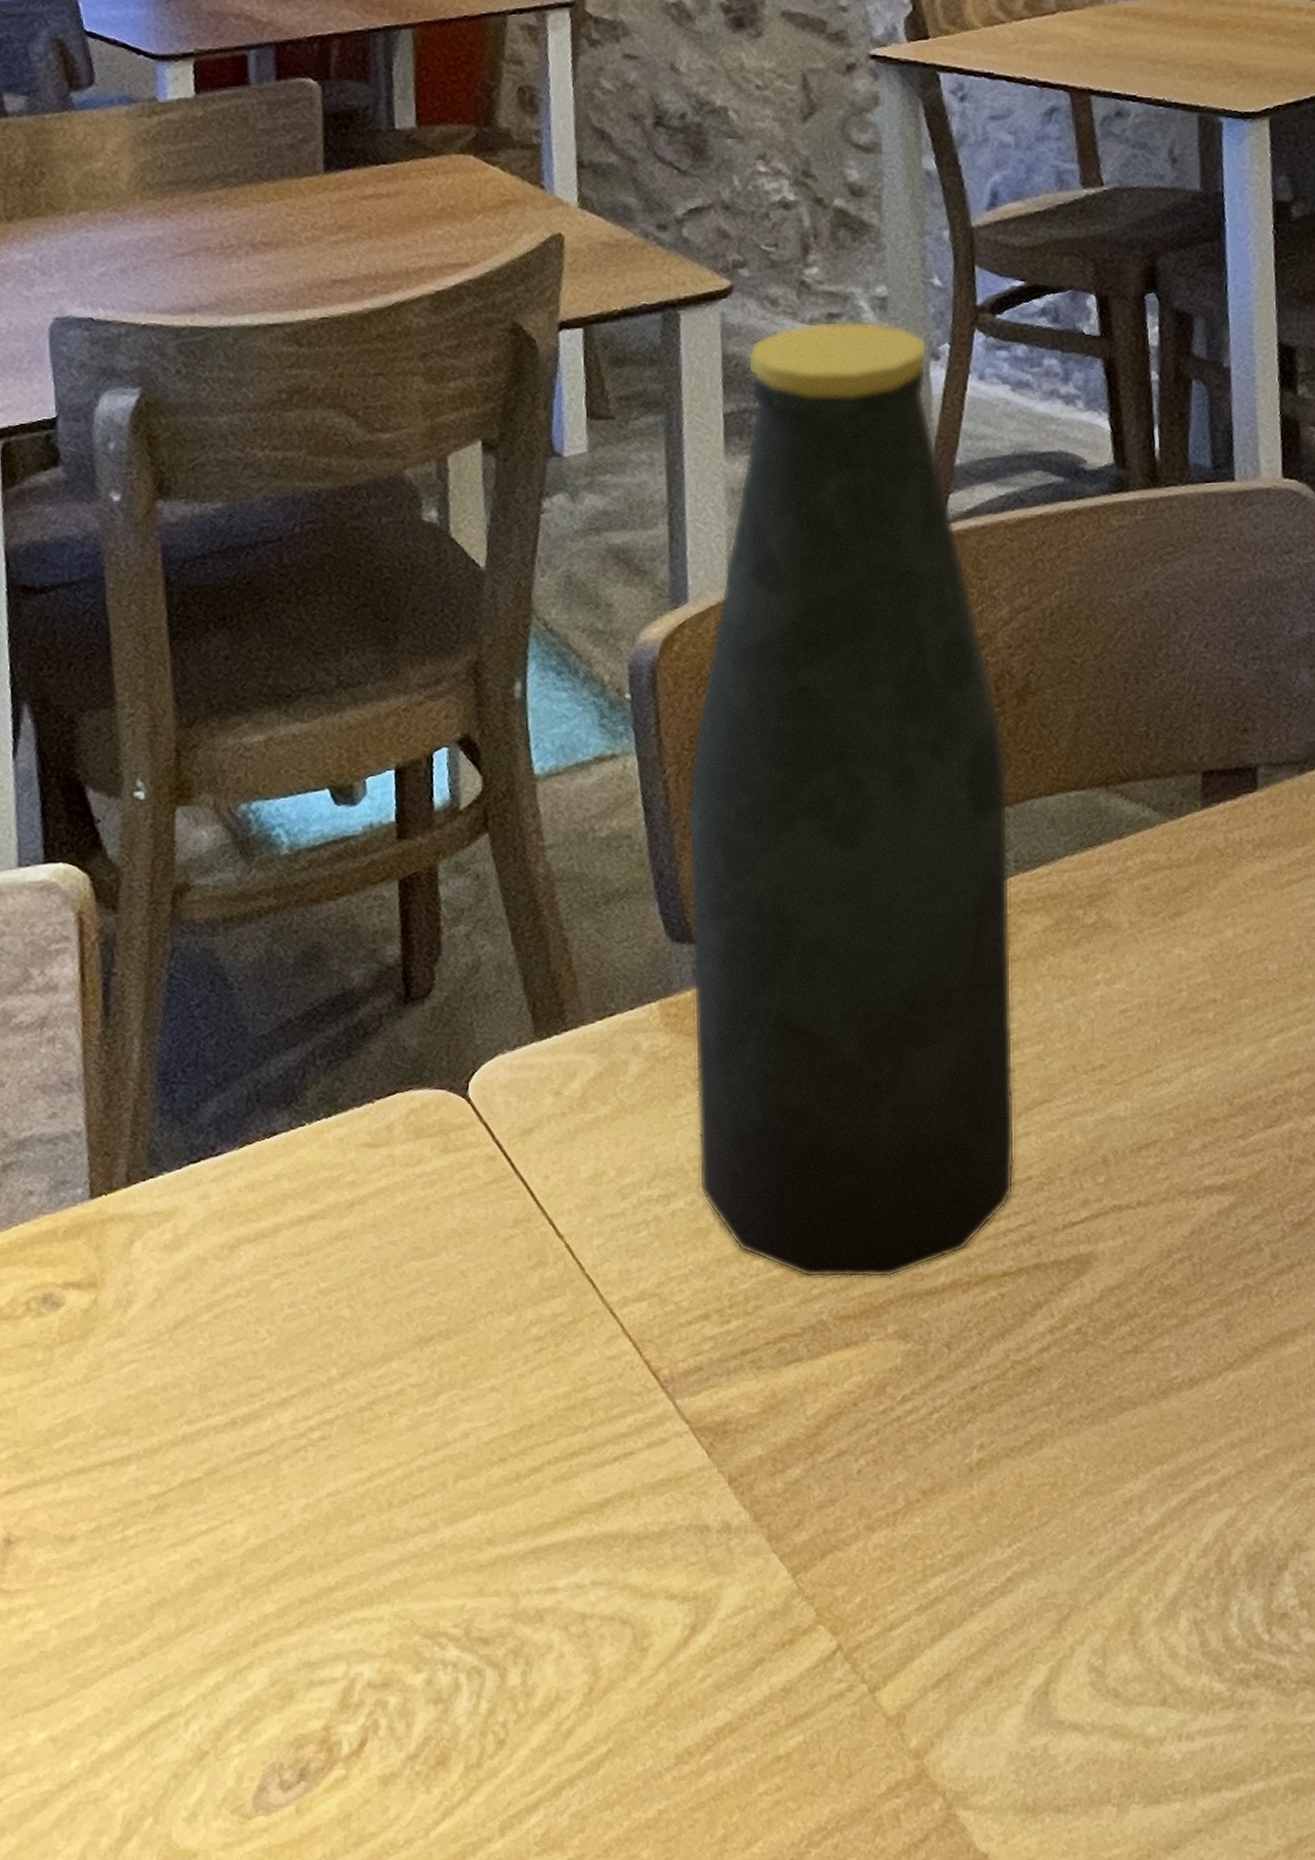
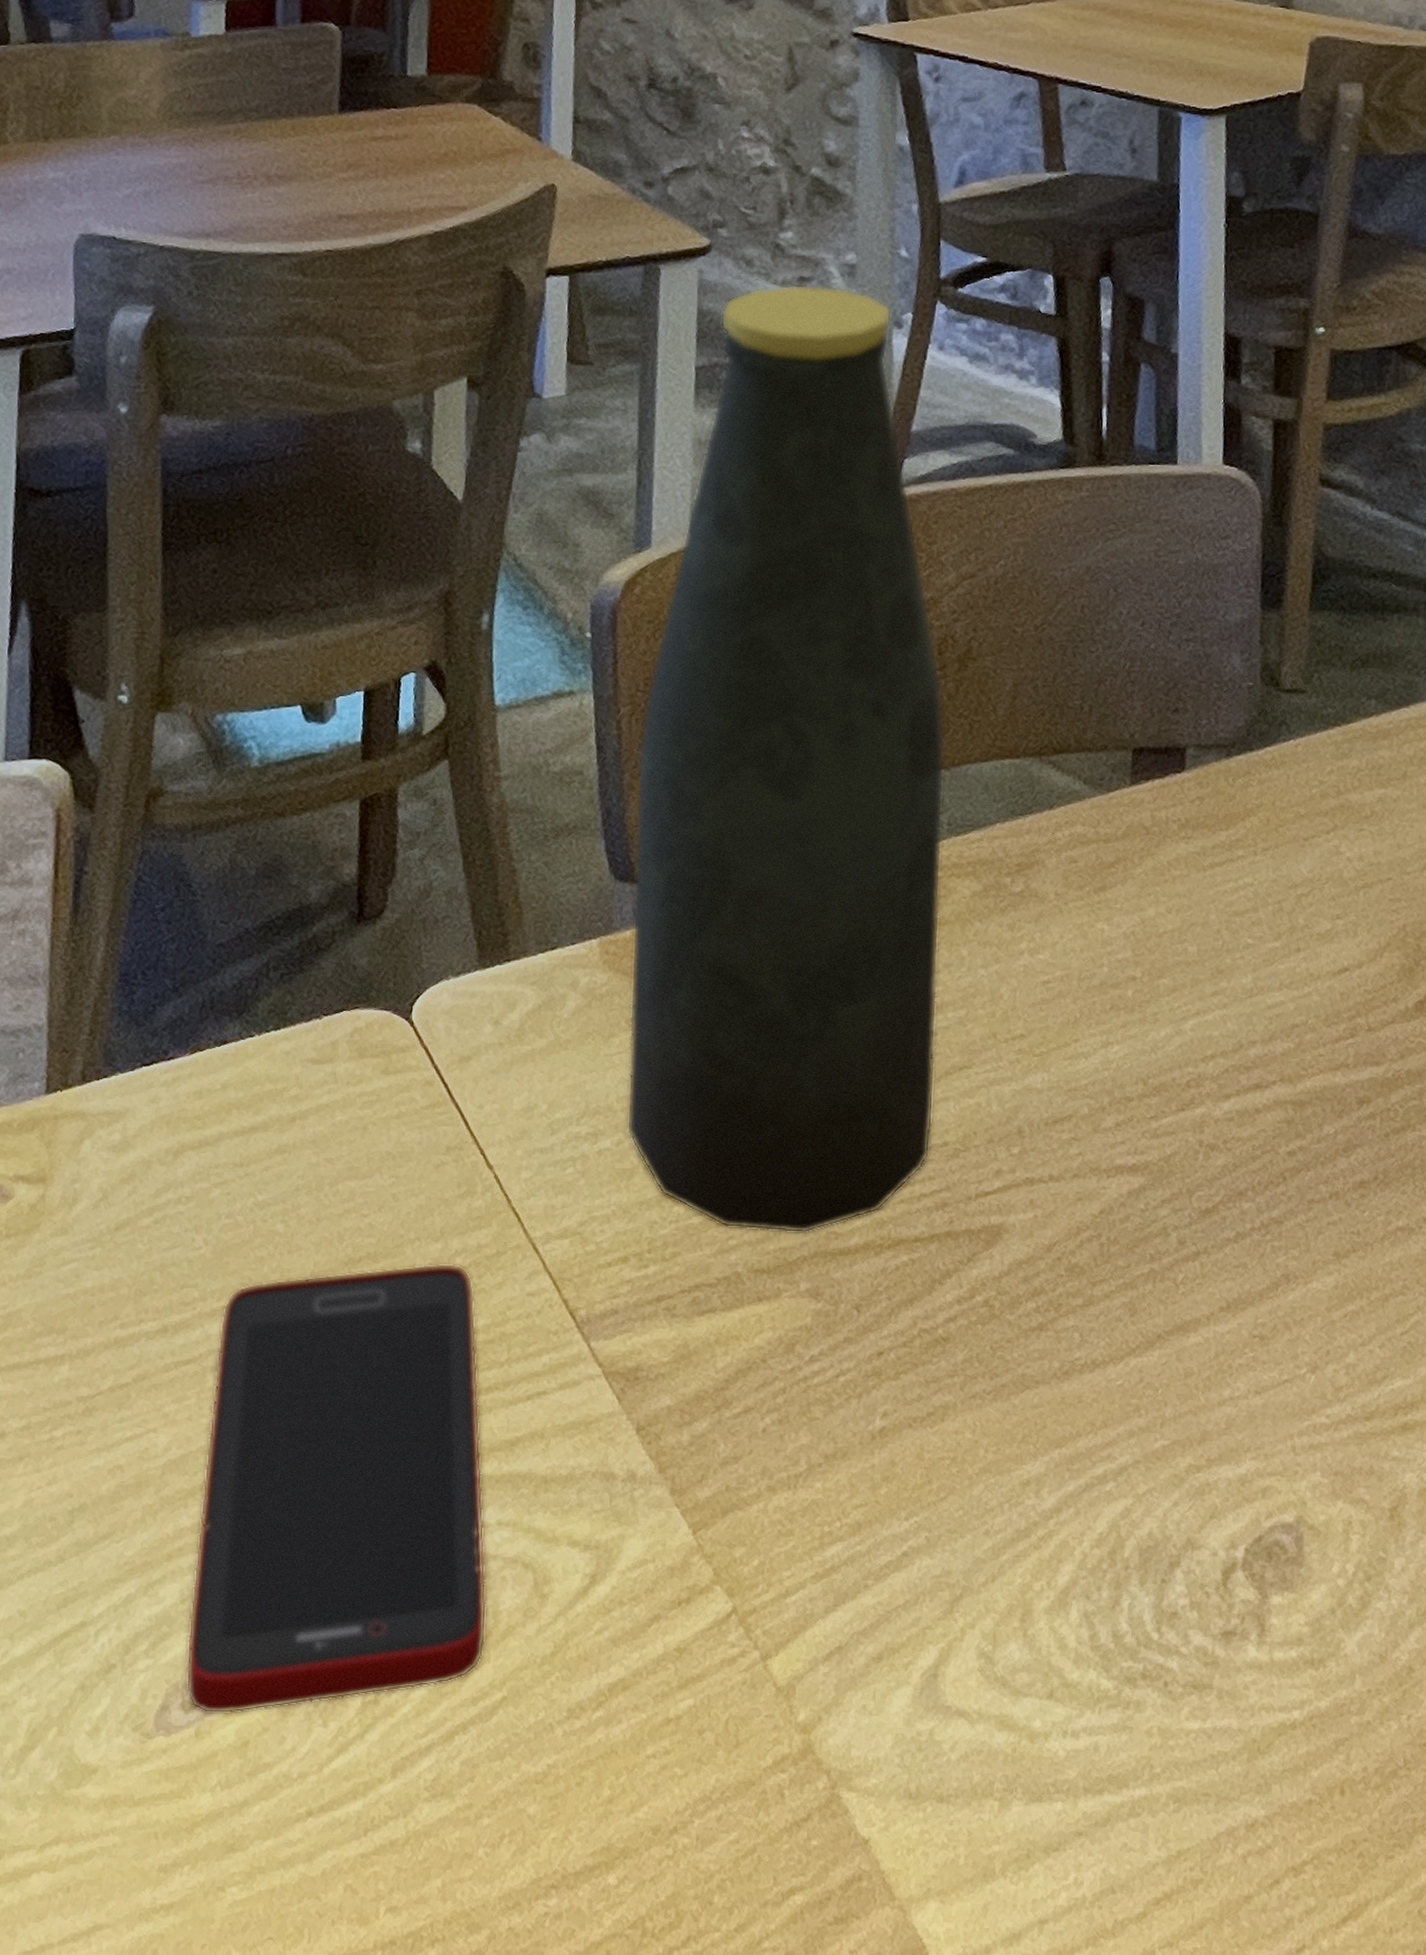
cell phone: none [280,1334,588,1791] -> present [185,1263,487,1714]

